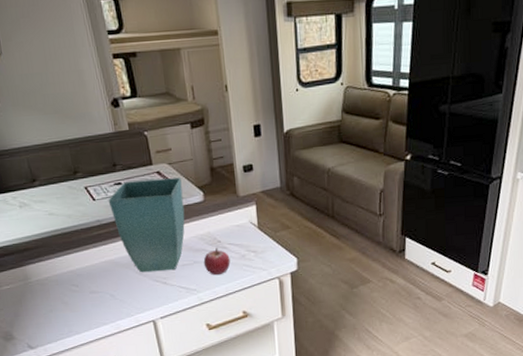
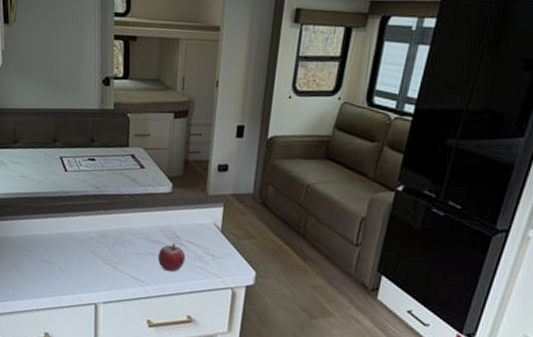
flower pot: present [108,178,185,273] -> none [78,159,154,256]

